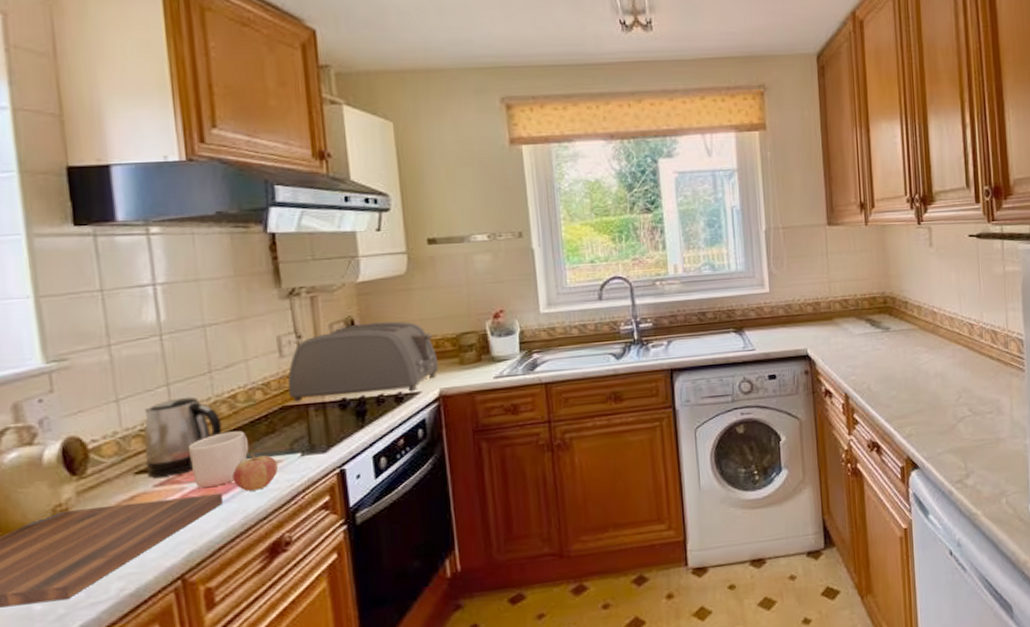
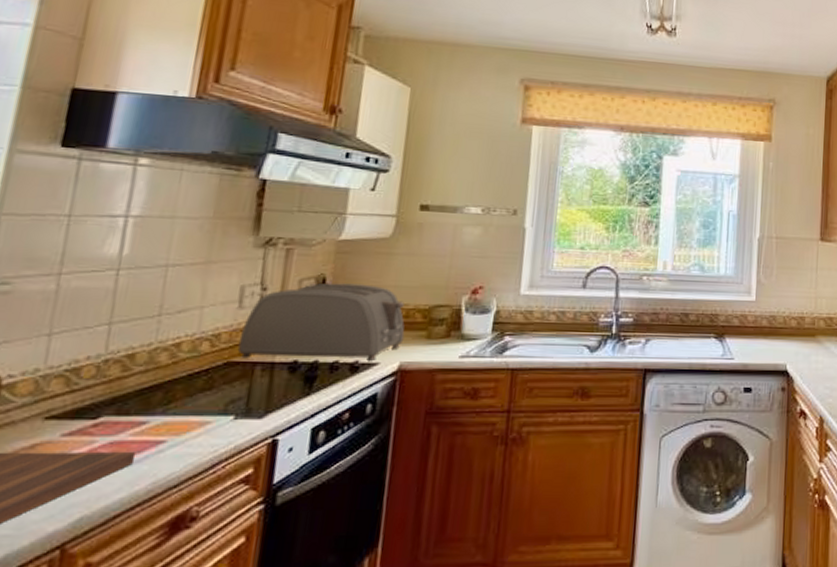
kettle: present [144,396,223,478] -> none [57,339,157,426]
mug: present [188,431,249,488] -> none [108,383,181,444]
fruit: present [232,454,278,491] -> none [151,411,206,453]

